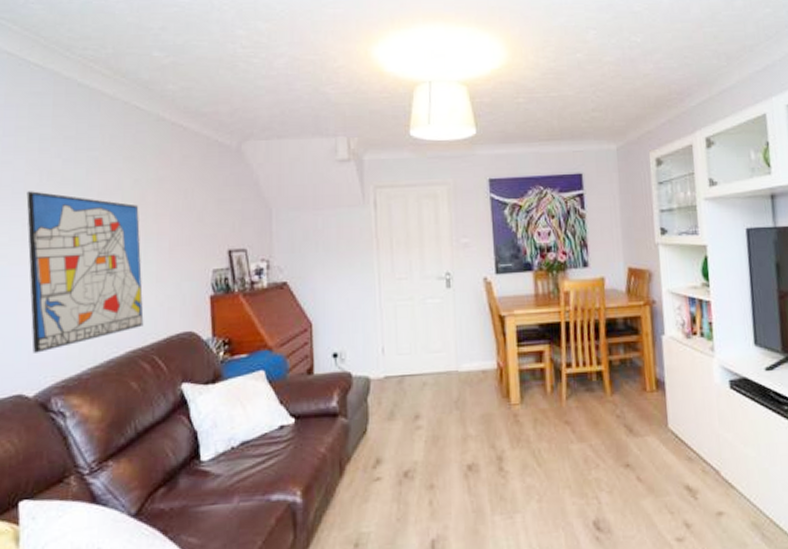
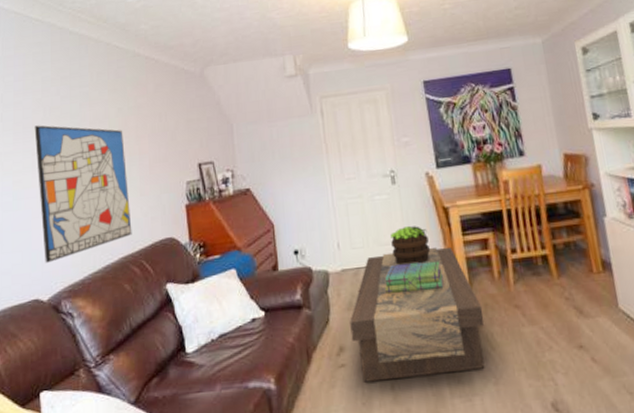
coffee table: none [390,357,533,497] -> present [350,246,485,382]
stack of books: none [431,372,493,404] -> present [385,260,444,294]
potted plant: none [441,333,482,375] -> present [390,225,430,266]

